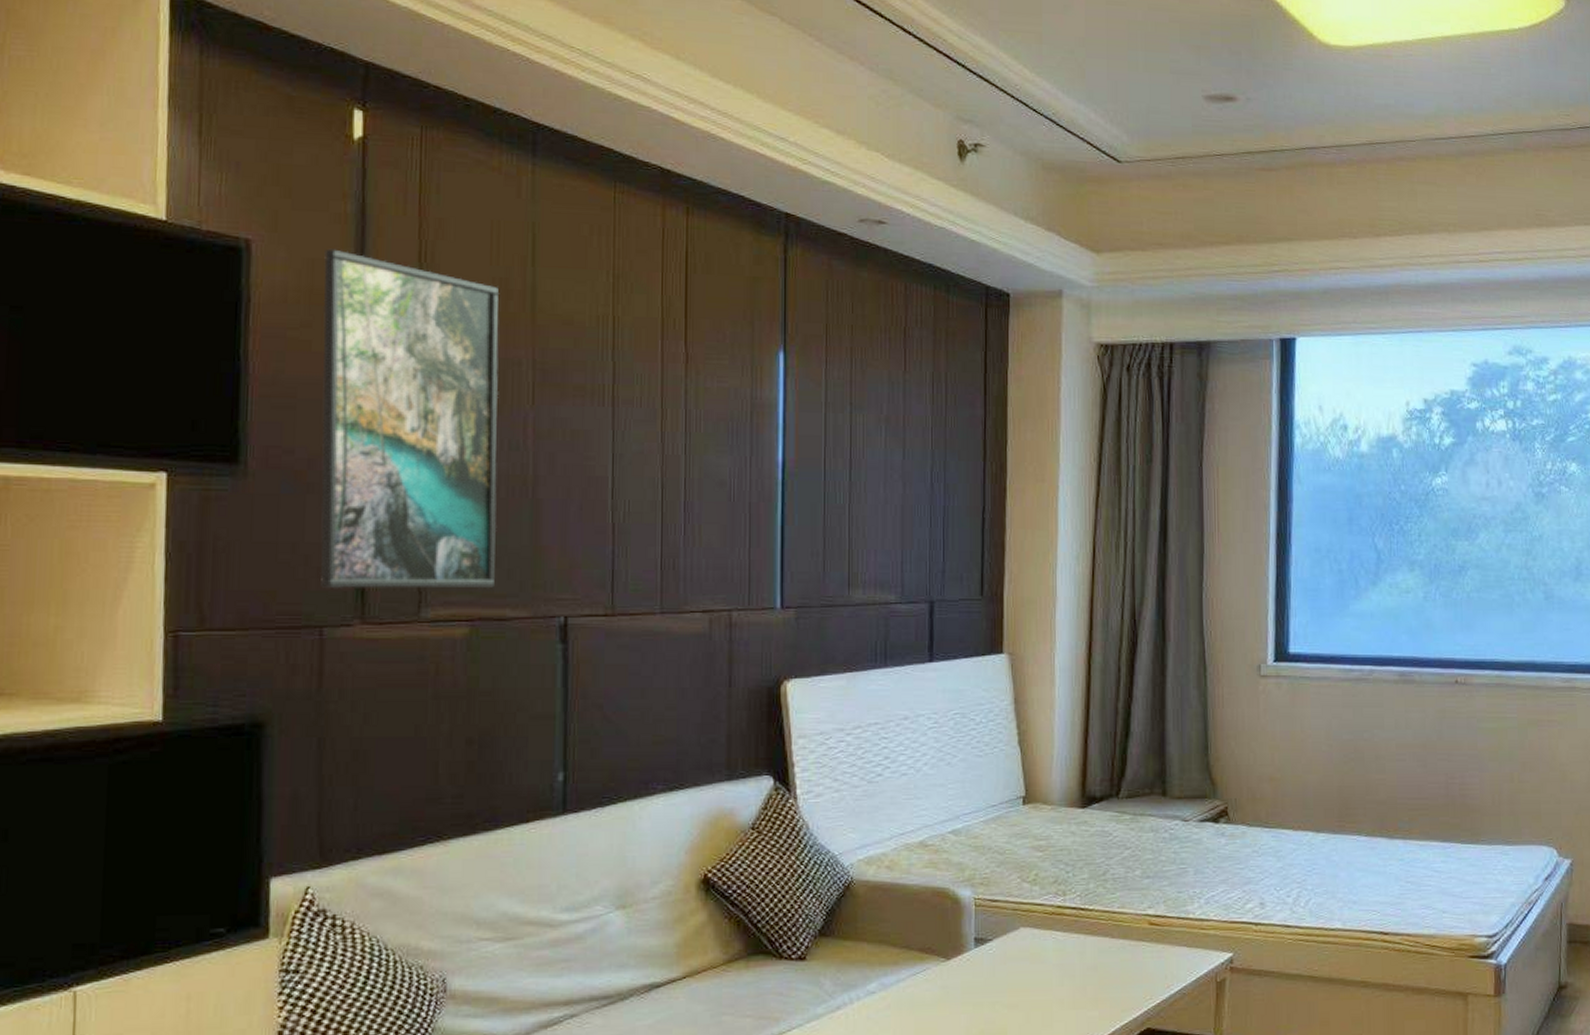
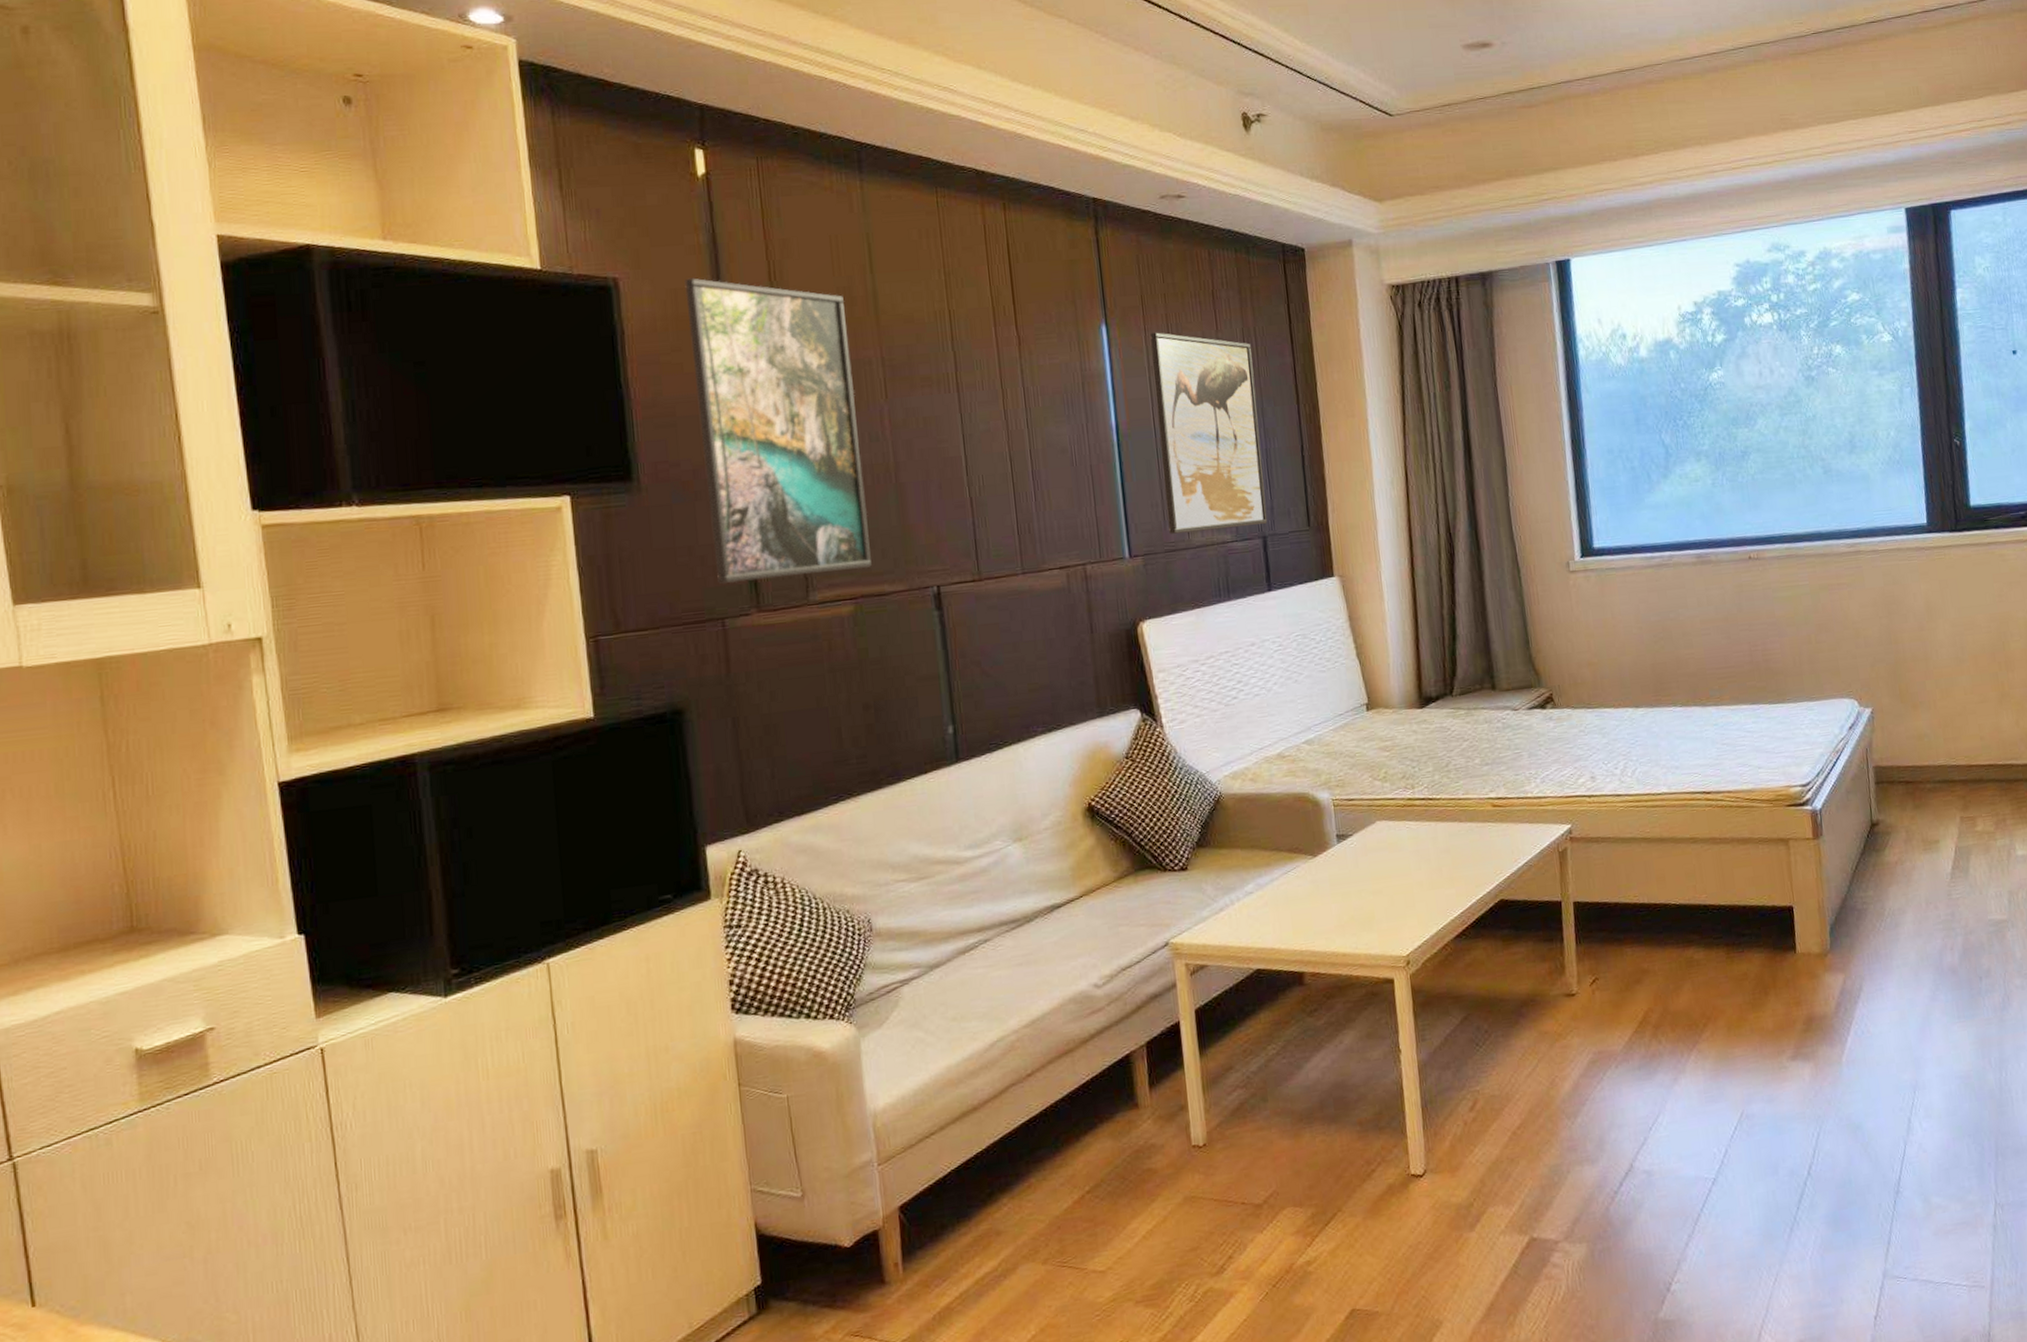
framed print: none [828,366,941,588] -> present [1150,332,1268,534]

